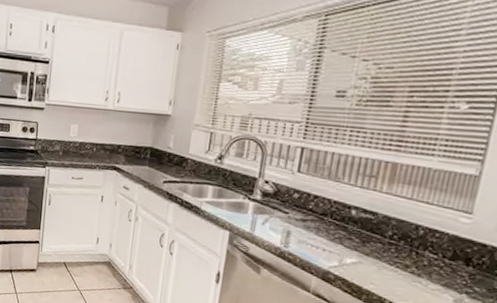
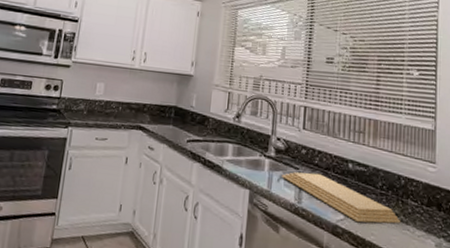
cutting board: none [267,216,411,275] -> present [281,172,400,224]

